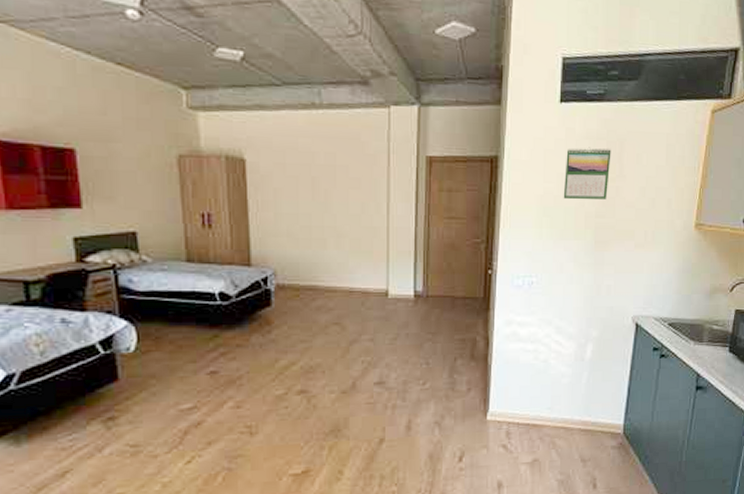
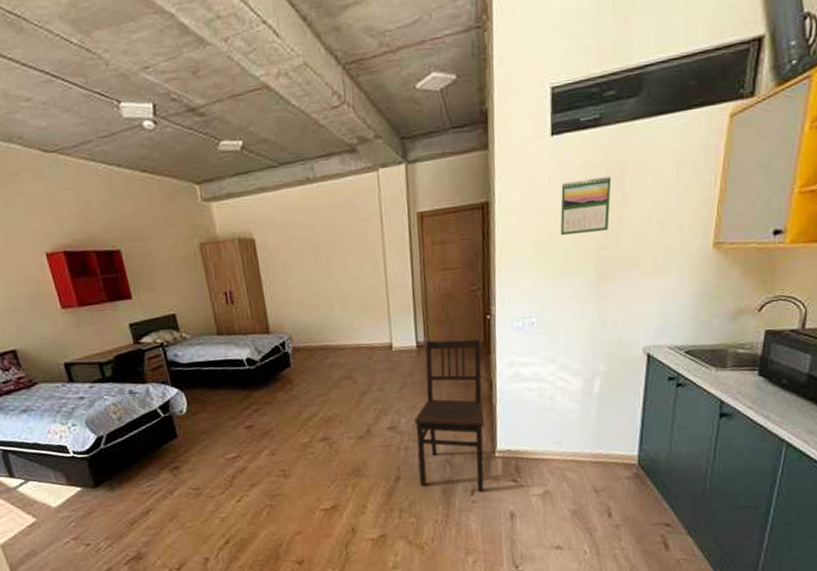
dining chair: none [406,290,480,458] -> present [415,339,484,492]

